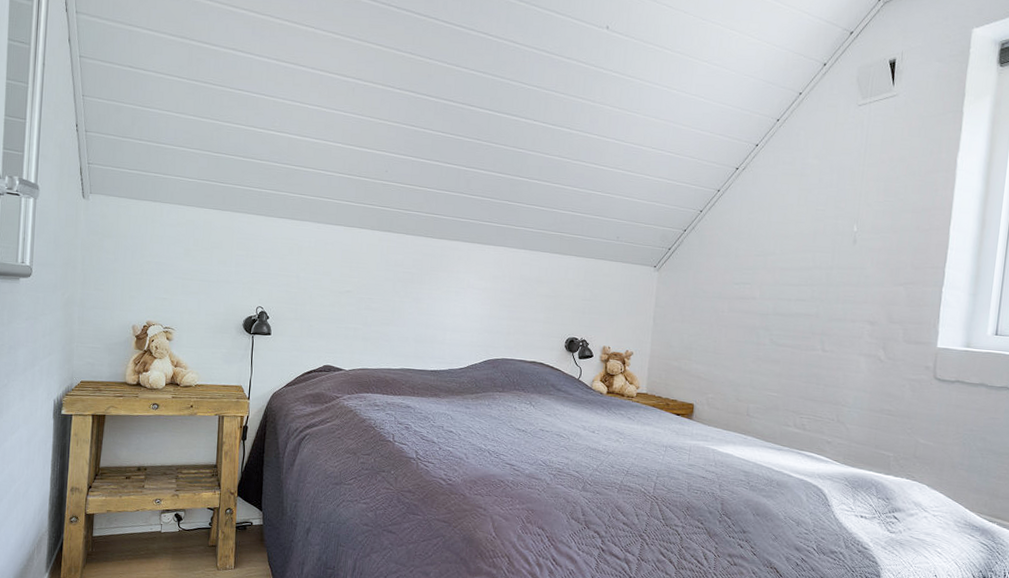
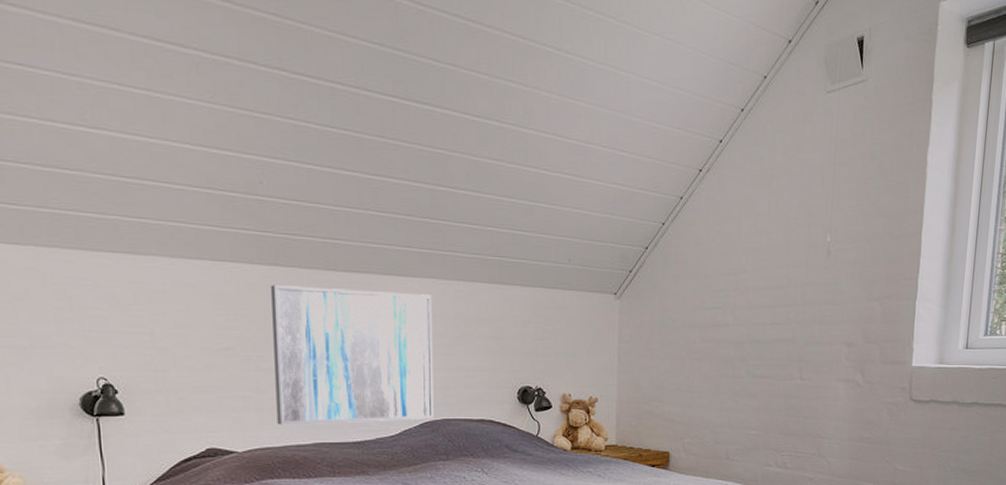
wall art: none [376,246,504,358] -> present [271,285,434,425]

